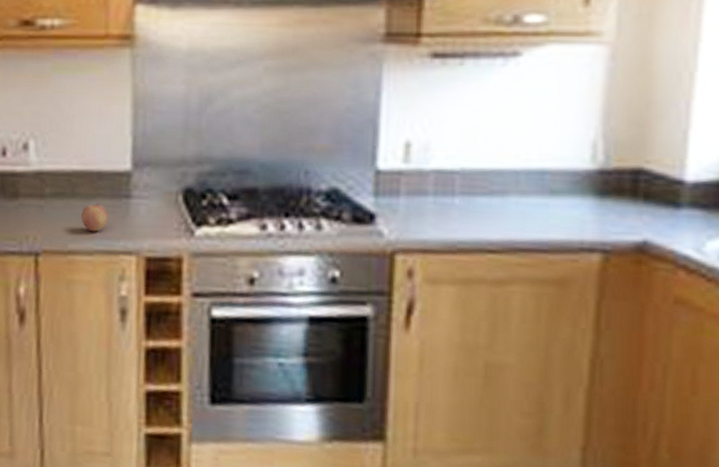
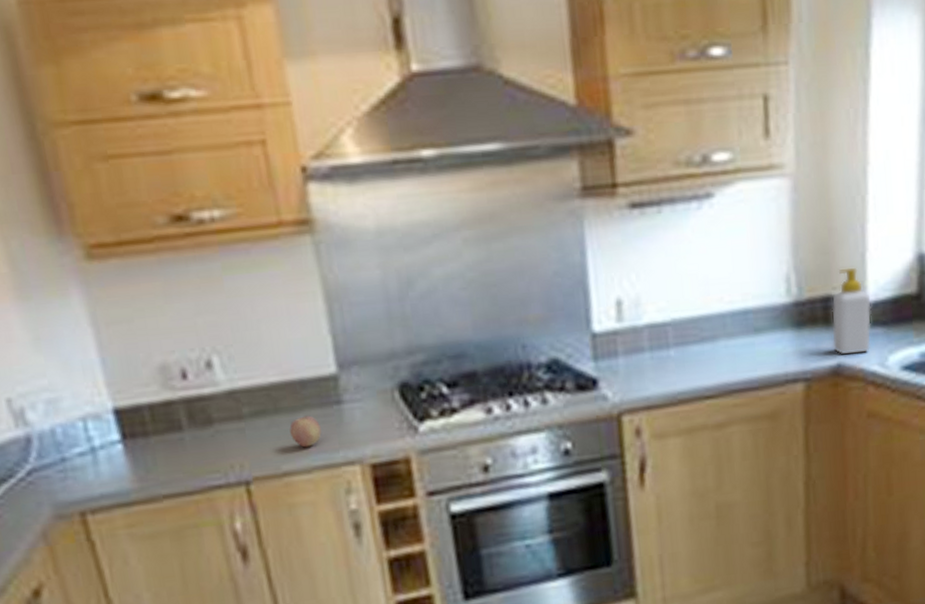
soap bottle: none [640,143,690,234] -> present [832,267,871,354]

